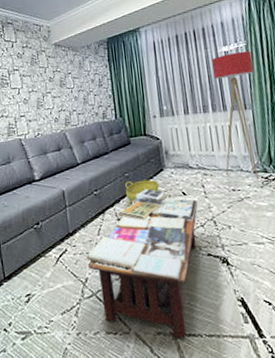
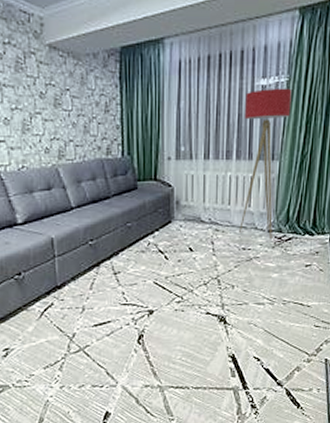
coffee table: present [86,188,198,340] -> none [75,242,204,392]
basket: present [125,179,160,205] -> none [126,232,166,258]

